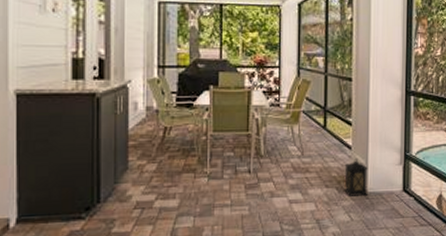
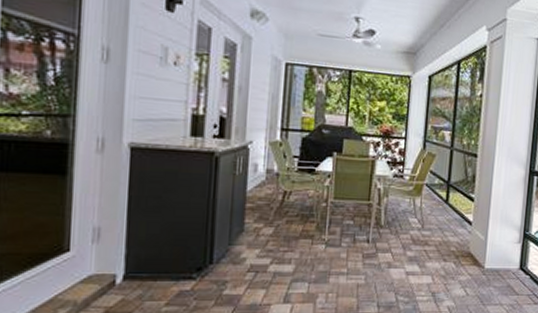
lantern: present [344,158,368,197] -> none [462,234,487,272]

